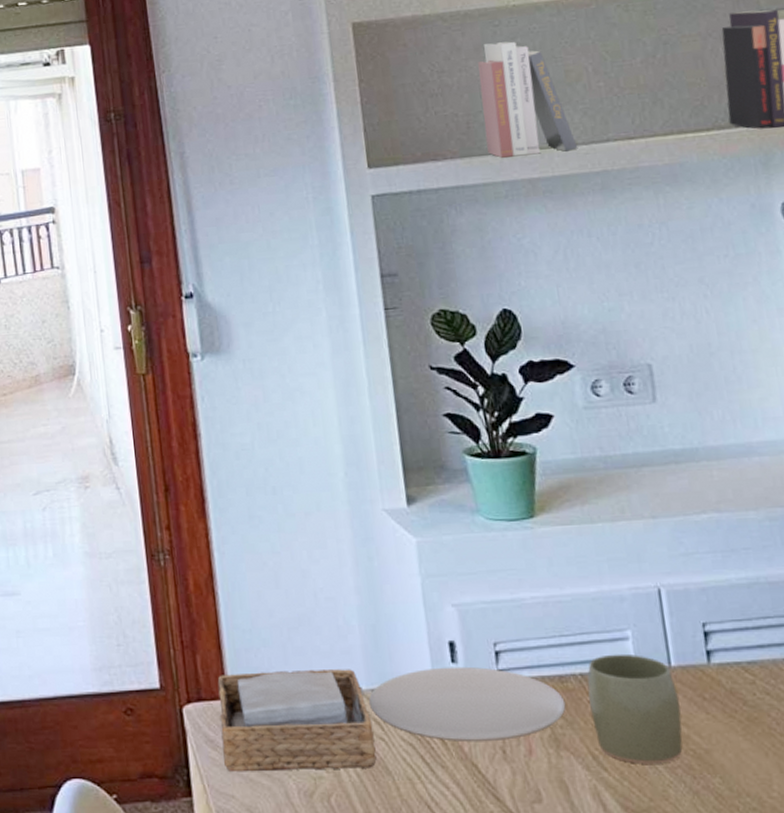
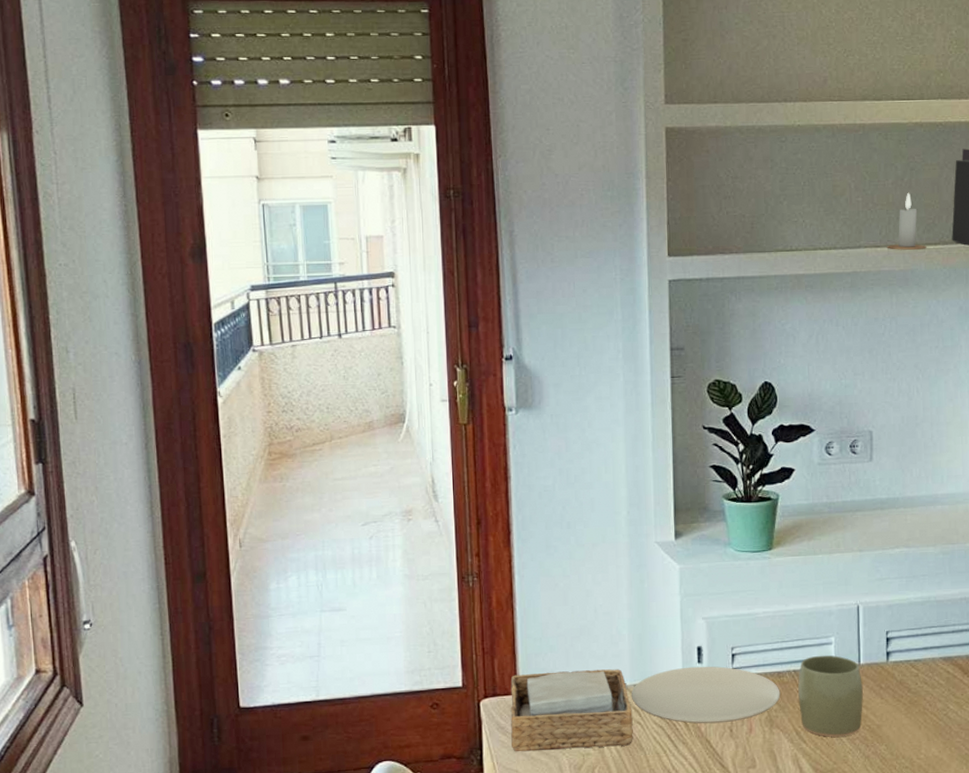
books: present [478,41,578,159] -> none [765,155,836,256]
candle: none [643,71,697,141] -> present [886,192,927,251]

